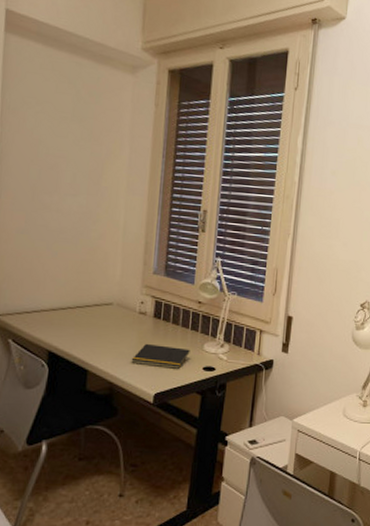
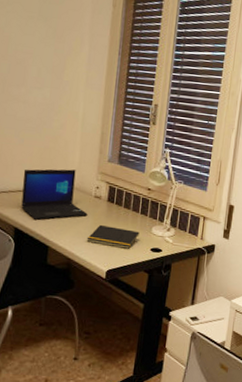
laptop: none [55,283,132,341] -> present [21,169,88,220]

